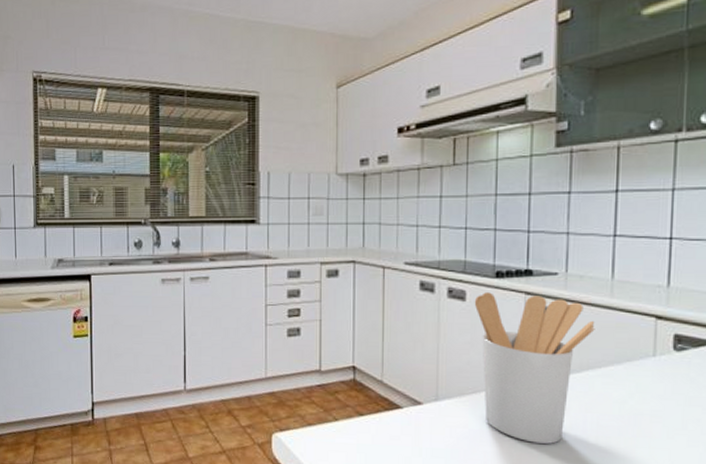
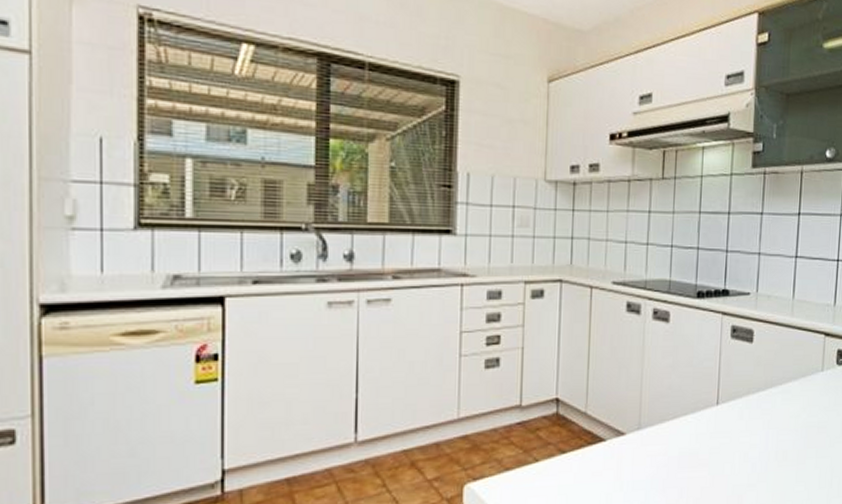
utensil holder: present [474,292,595,444] -> none [677,313,778,464]

